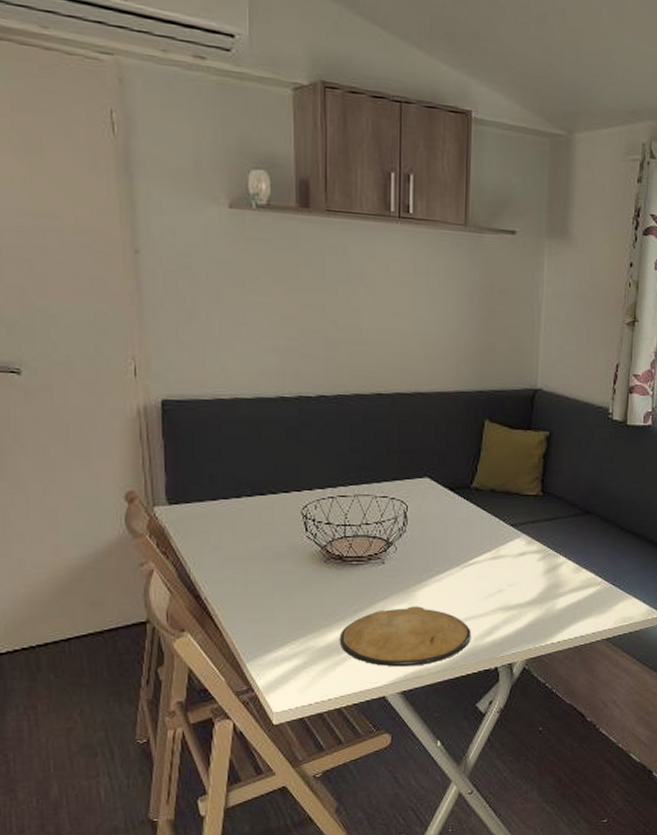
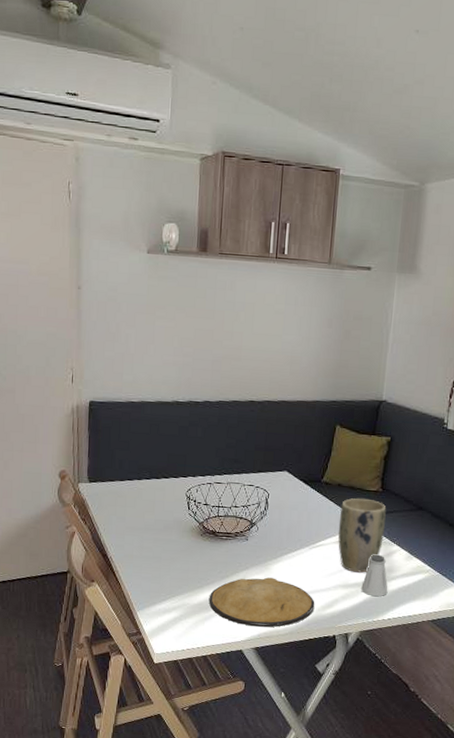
plant pot: none [494,504,549,592] -> present [338,498,386,573]
saltshaker: none [525,569,556,618] -> present [361,554,388,597]

